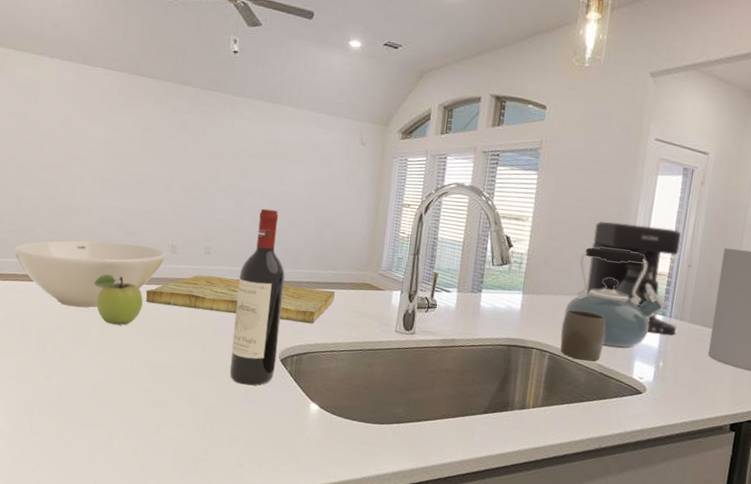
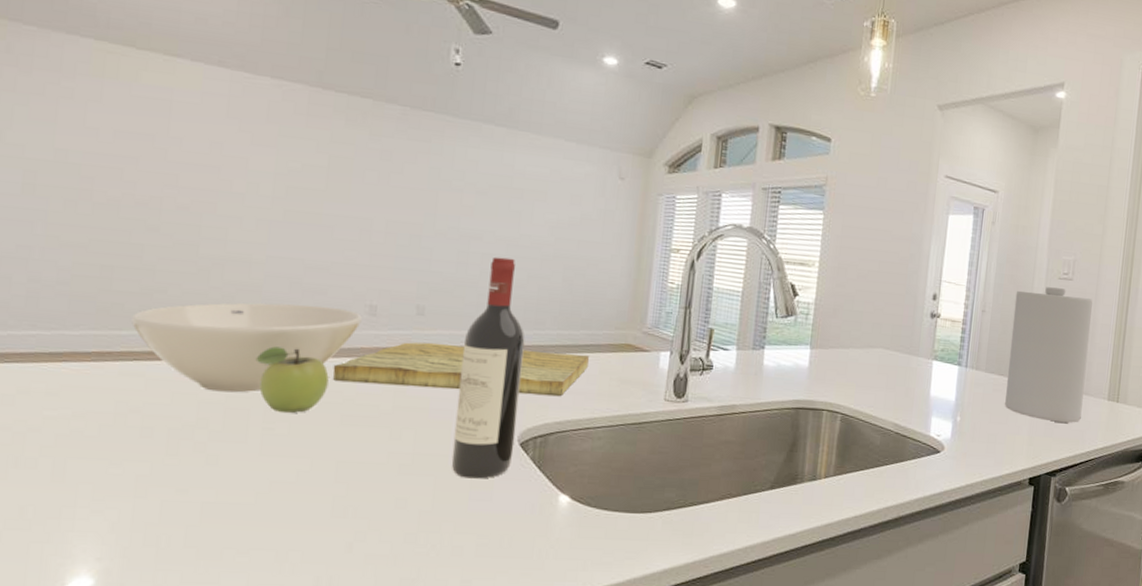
mug: present [560,309,606,361] -> none [853,363,901,420]
kettle: present [564,247,666,348] -> none [856,294,962,404]
coffee maker: present [586,221,682,336] -> none [879,264,975,388]

